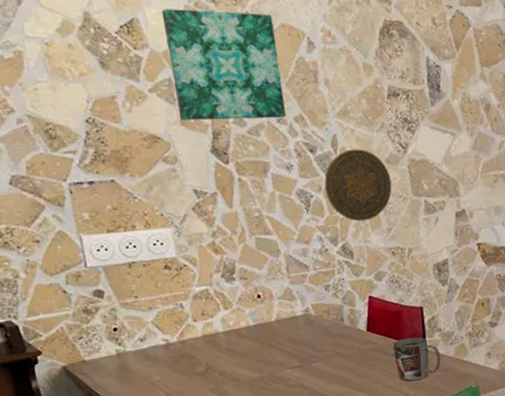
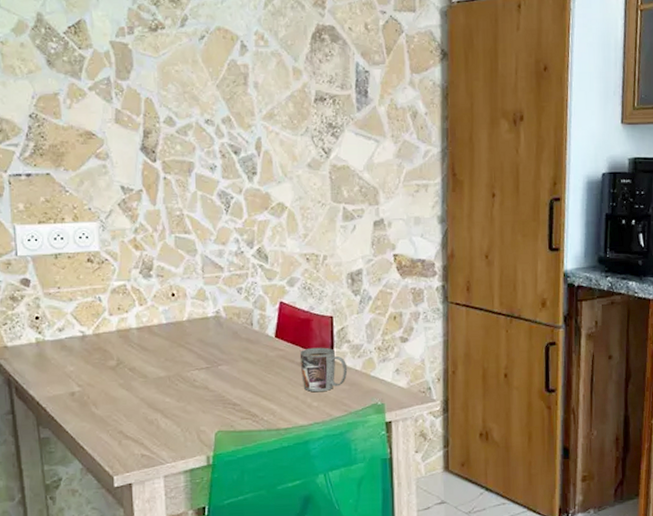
wall art: present [161,9,286,121] -> none [107,11,214,119]
decorative plate: present [324,149,392,222] -> none [245,152,312,225]

